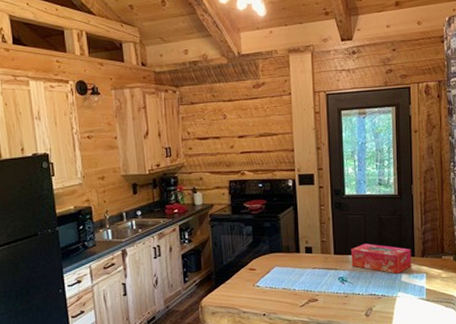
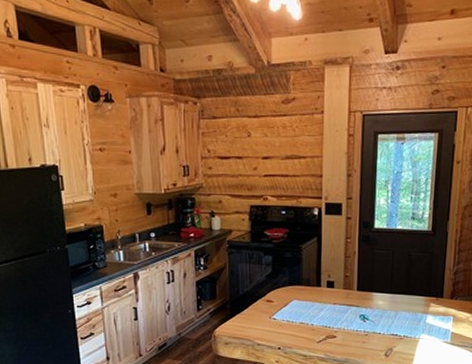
tissue box: present [351,243,412,274] -> none [375,281,440,315]

